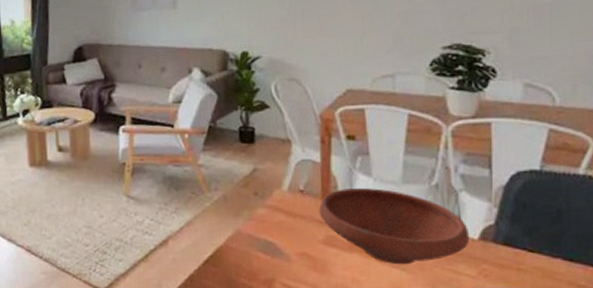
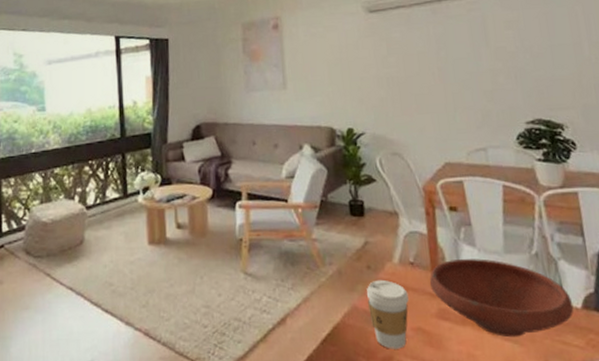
coffee cup: none [252,206,296,272] -> present [367,279,409,349]

